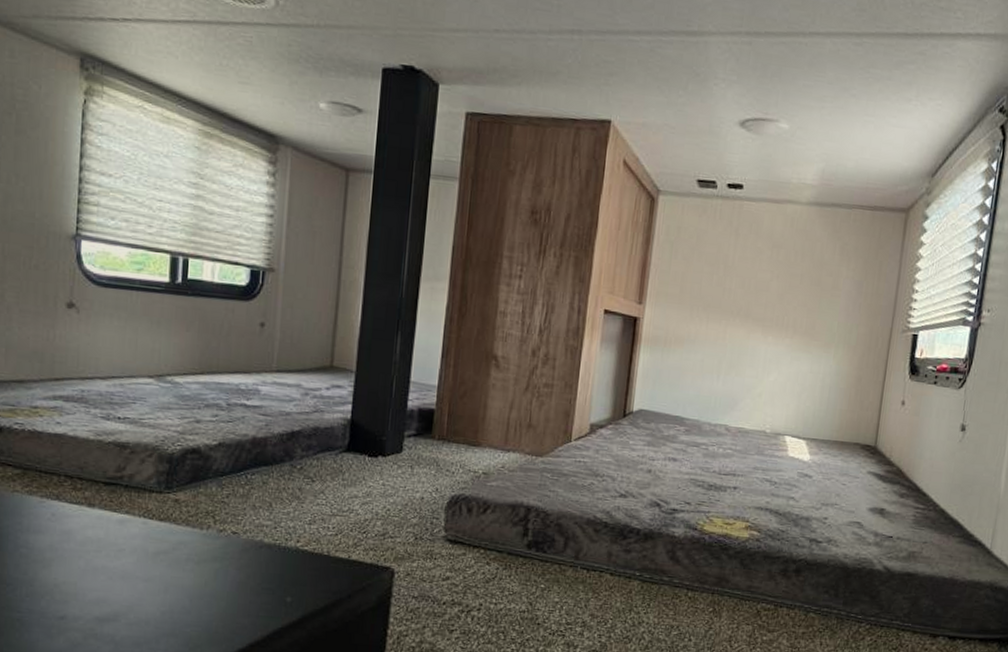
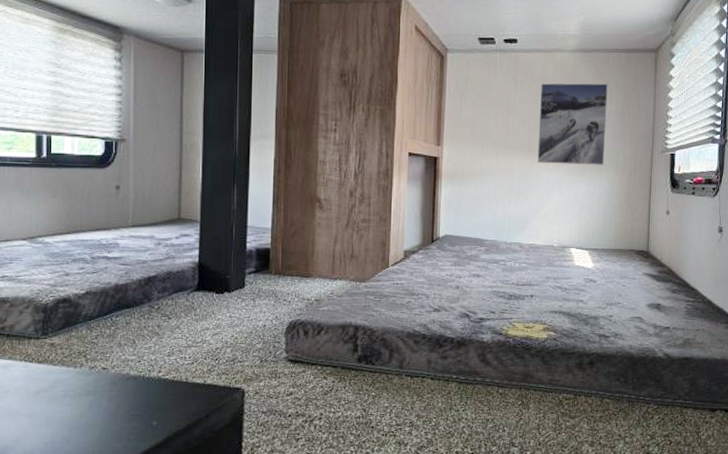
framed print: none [755,239,846,342] -> present [537,83,608,165]

